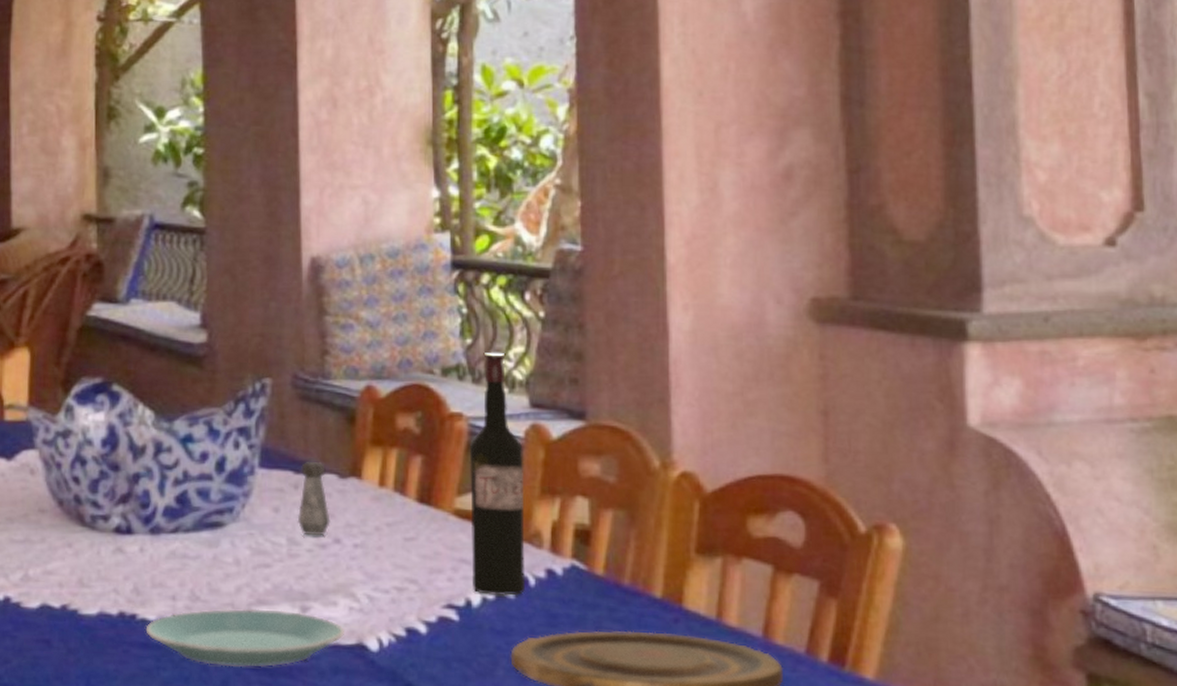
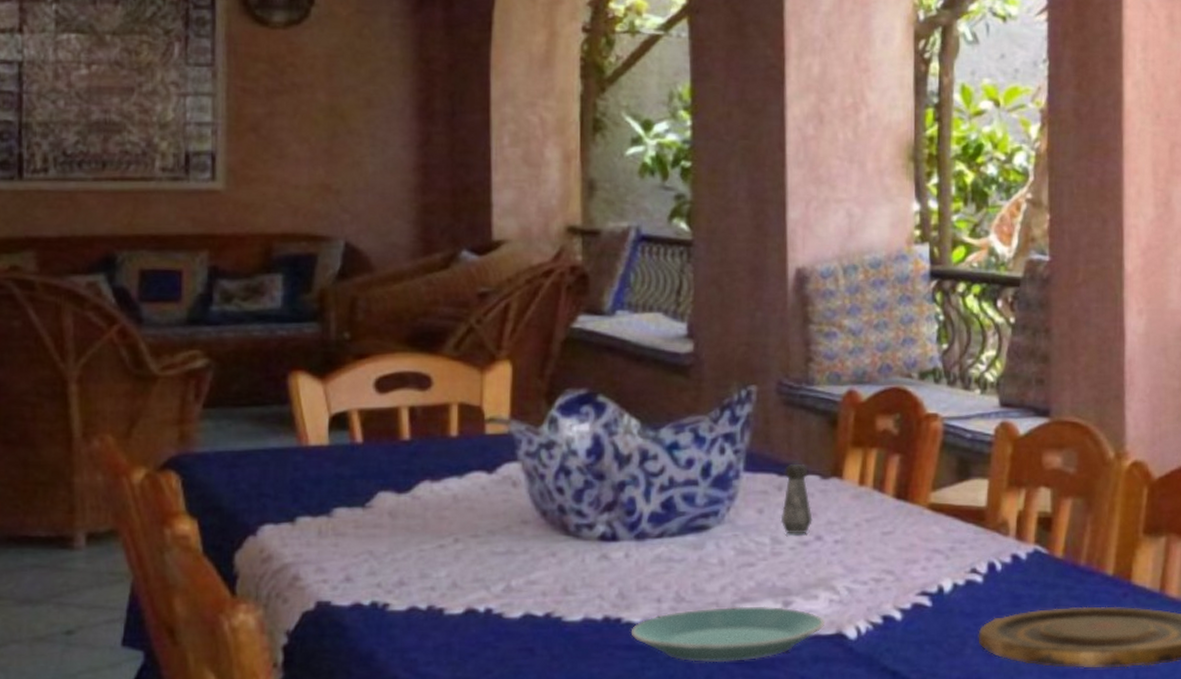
wine bottle: present [469,352,526,597] -> none [943,356,994,582]

